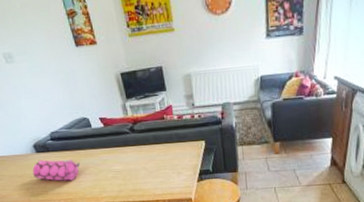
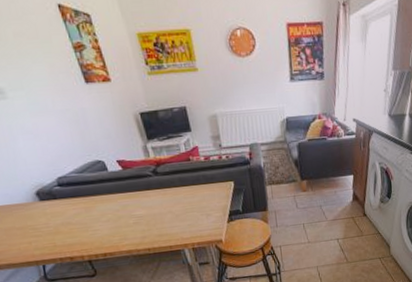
pencil case: present [32,159,80,181] -> none [35,206,96,231]

